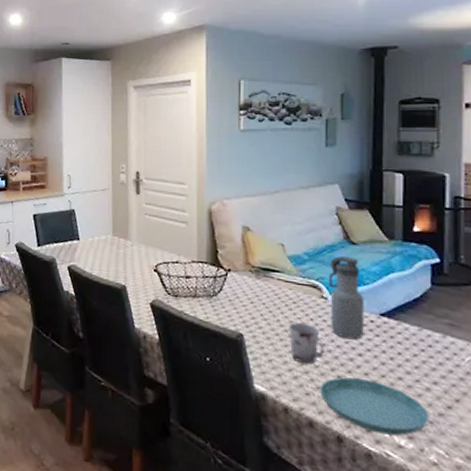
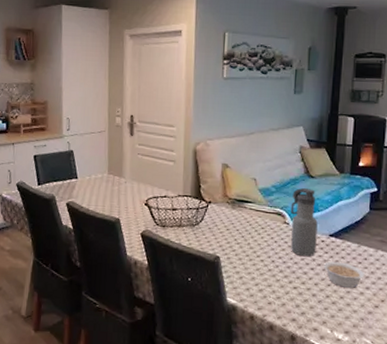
cup: present [288,322,325,365] -> none [257,245,285,279]
saucer: present [320,377,429,436] -> none [279,287,361,332]
legume: none [374,347,430,382] -> present [323,261,365,288]

